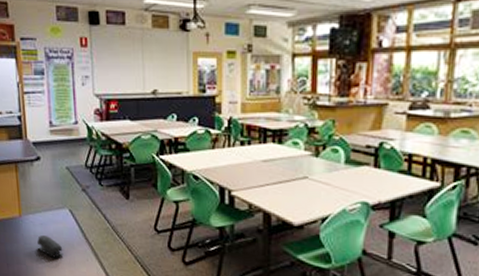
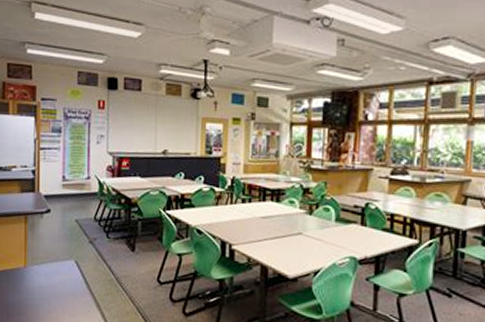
stapler: present [37,234,64,258] -> none [39,285,66,309]

